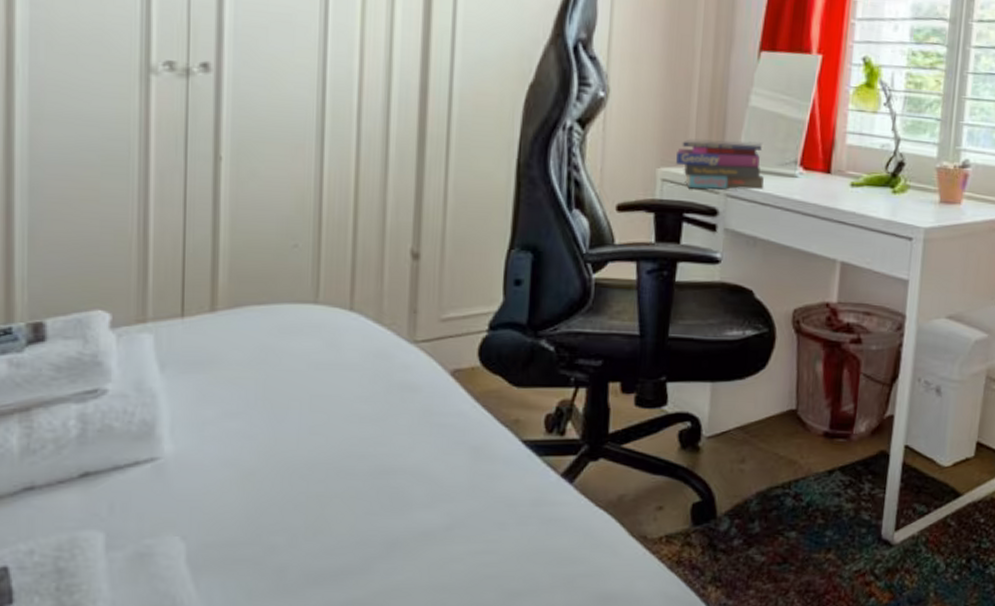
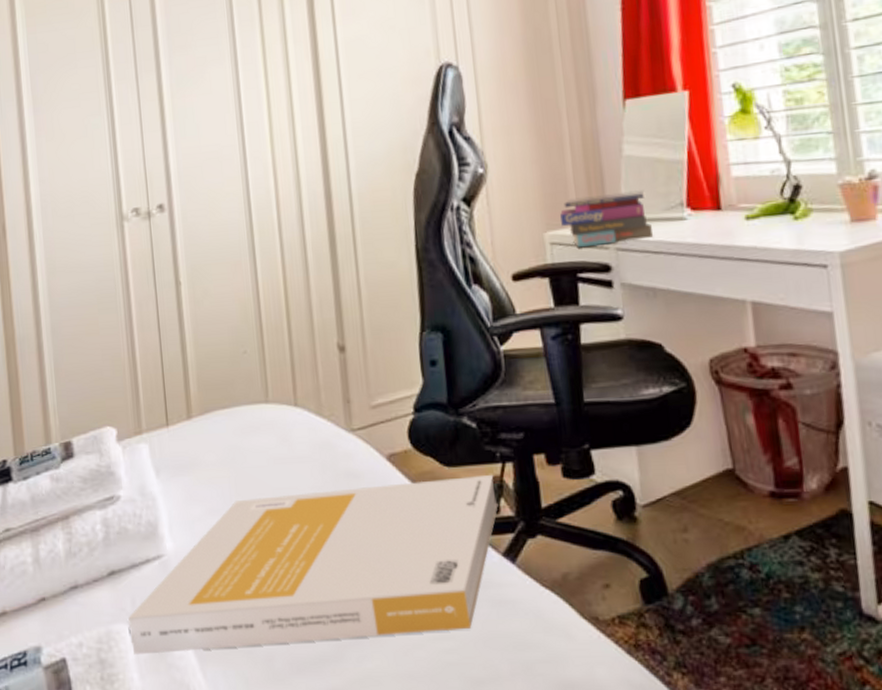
book: none [102,397,565,564] -> present [128,474,498,655]

